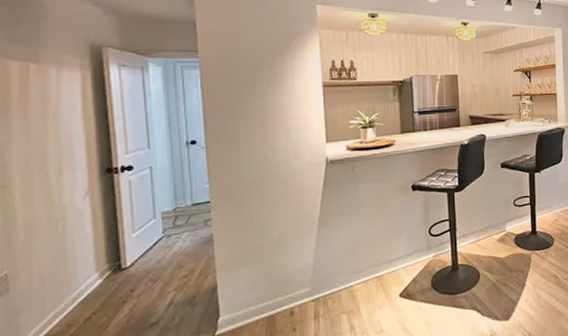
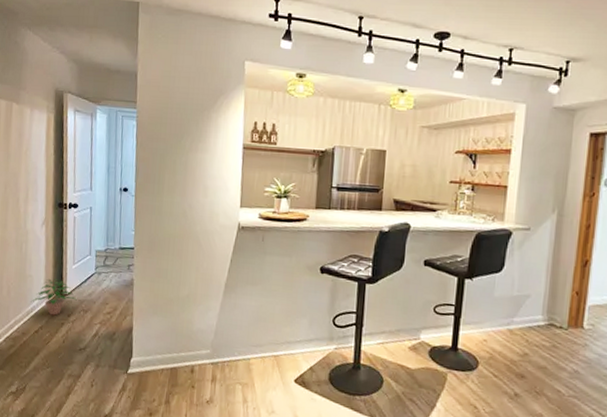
potted plant: none [76,253,142,296] -> present [31,278,77,316]

